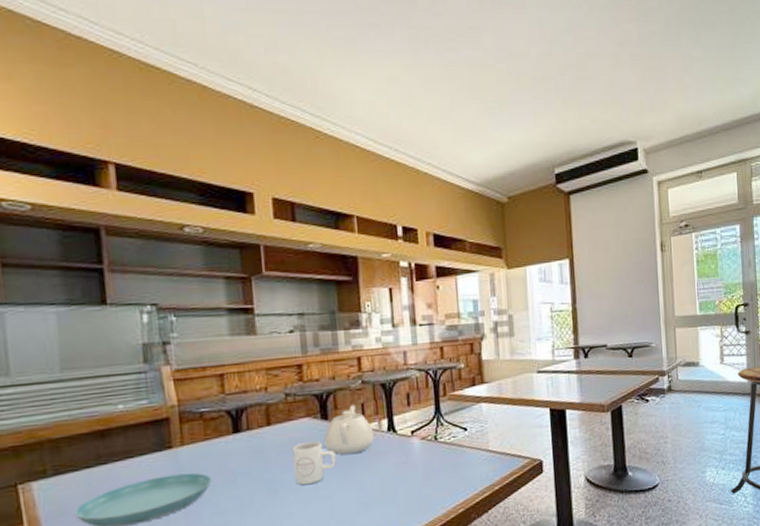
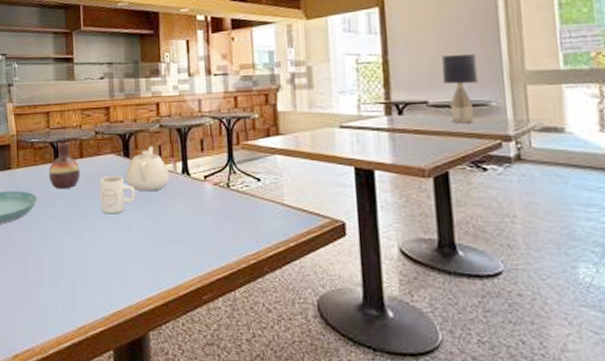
vase: none [225,408,268,465] -> present [48,141,80,189]
table lamp: none [617,303,643,363] -> present [442,54,478,124]

